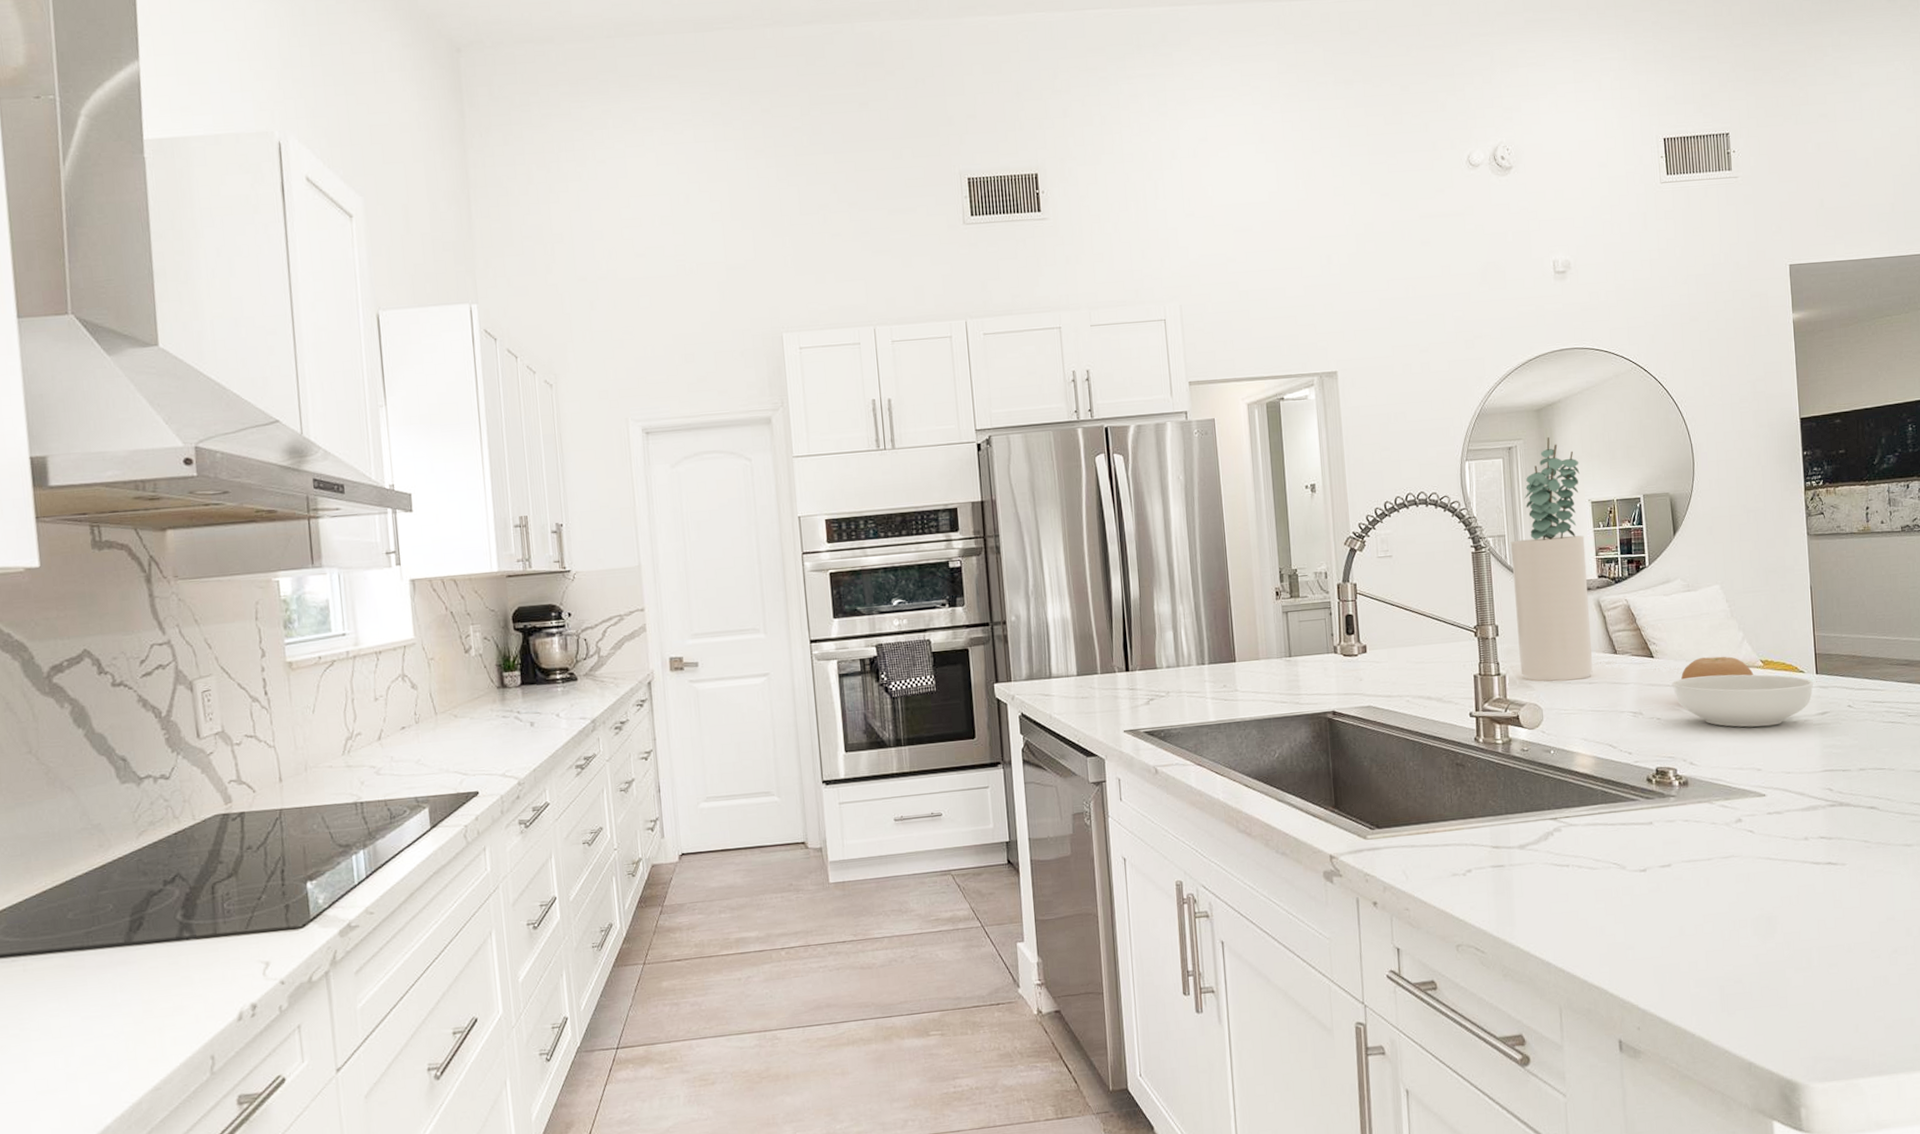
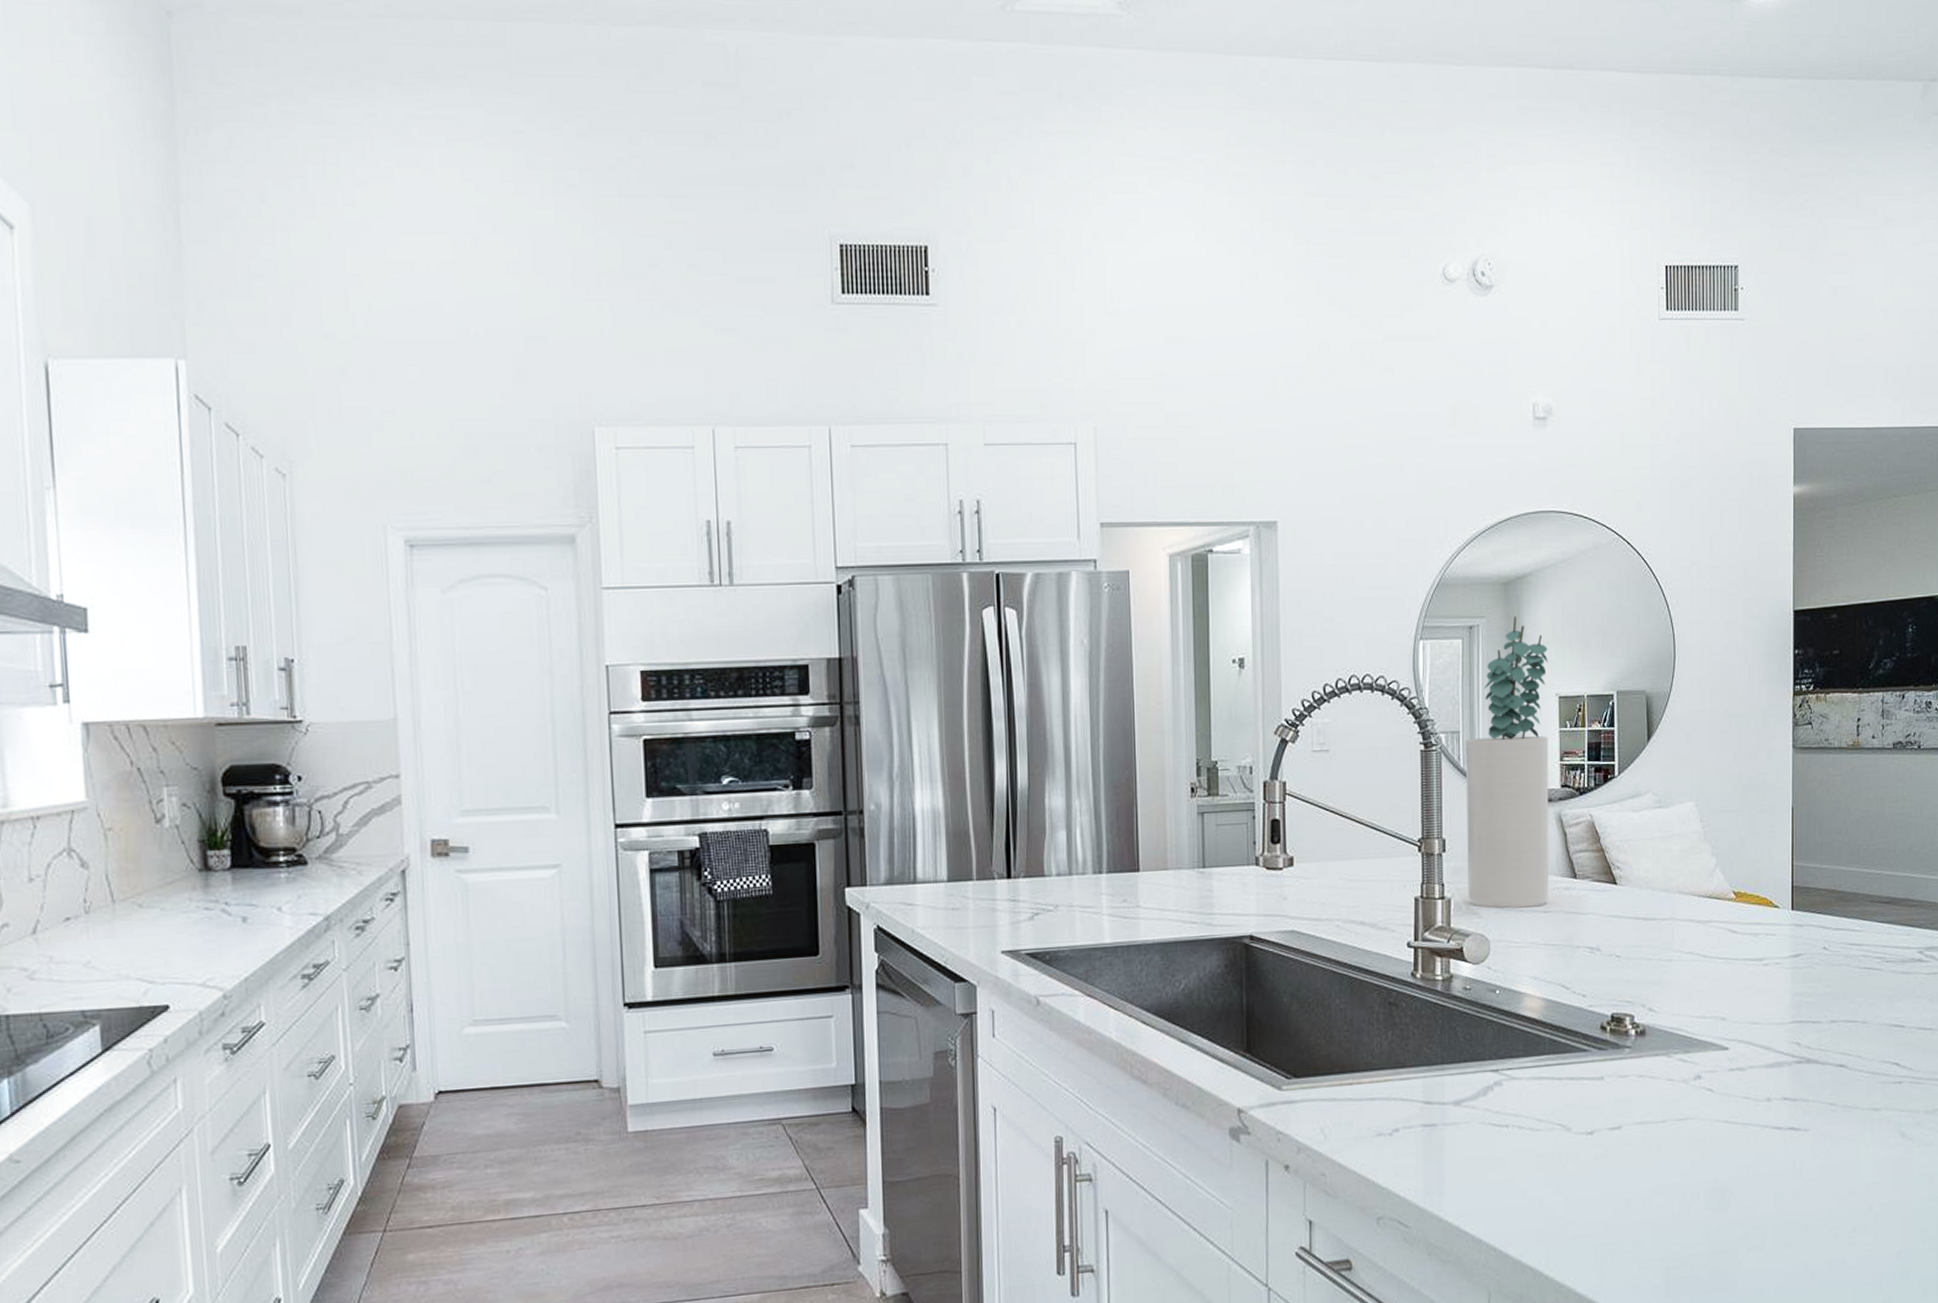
bowl: present [1672,674,1814,727] -> none [1635,907,1789,970]
fruit: present [1681,656,1754,680] -> none [1646,885,1725,911]

